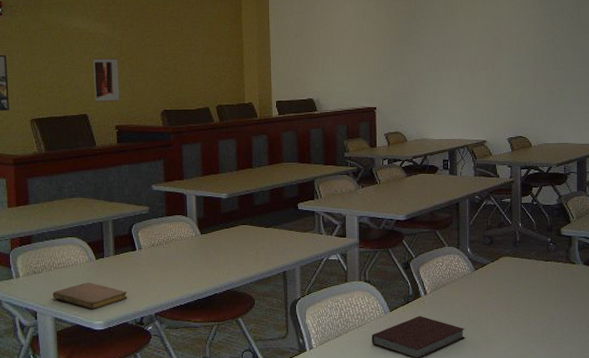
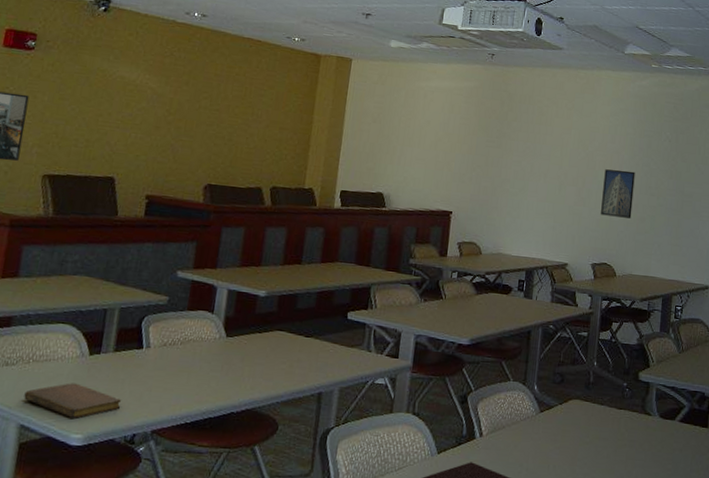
wall art: present [93,58,119,103] -> none [126,113,165,167]
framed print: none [512,50,541,94] -> present [601,169,635,219]

